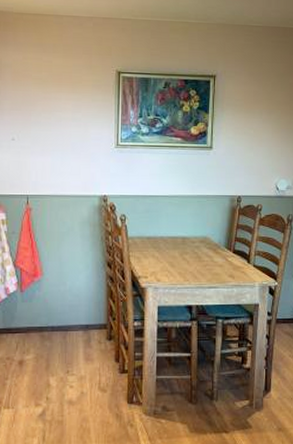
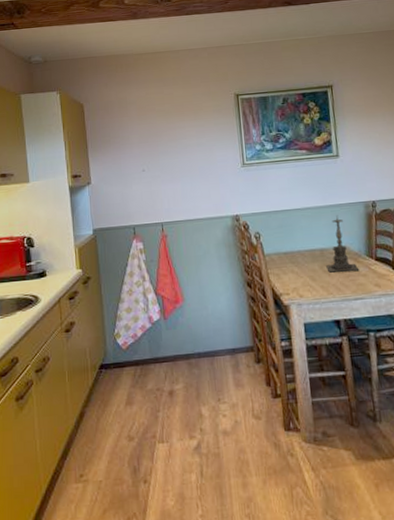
candle holder: none [186,206,217,262] -> present [326,215,360,273]

